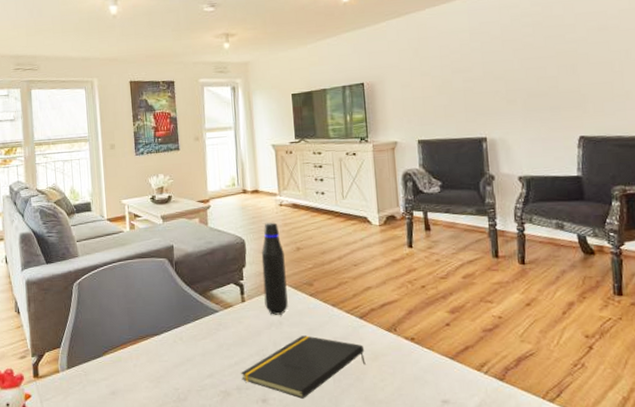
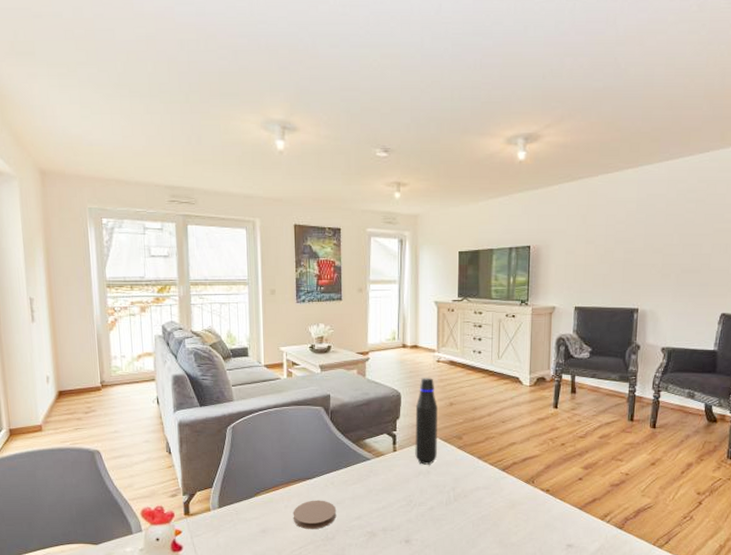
coaster: none [142,357,188,390] -> present [293,500,337,530]
notepad: present [241,335,366,399] -> none [388,484,504,540]

